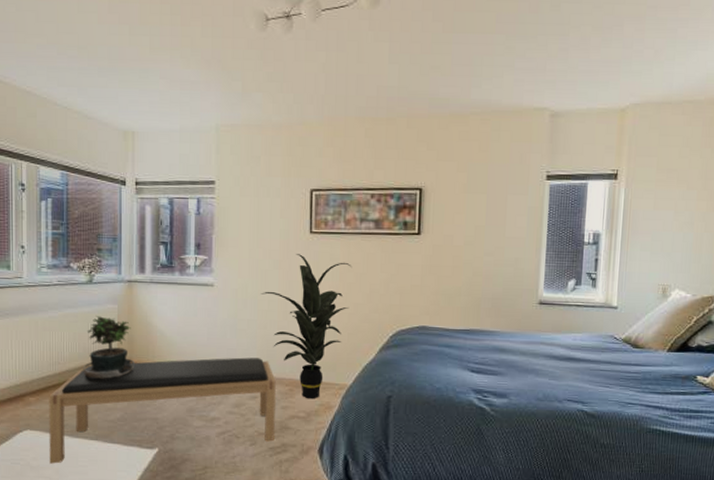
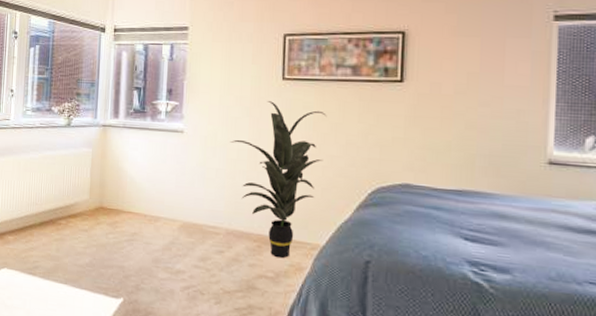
bench: present [49,357,276,464] -> none [22,207,243,305]
potted plant: present [83,316,135,379] -> none [57,159,105,223]

